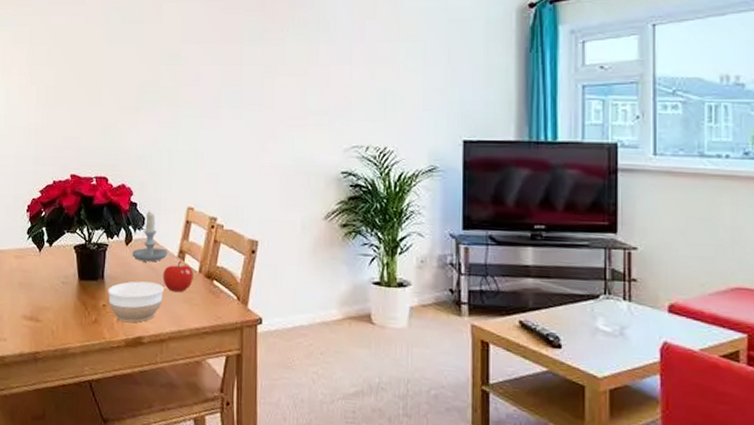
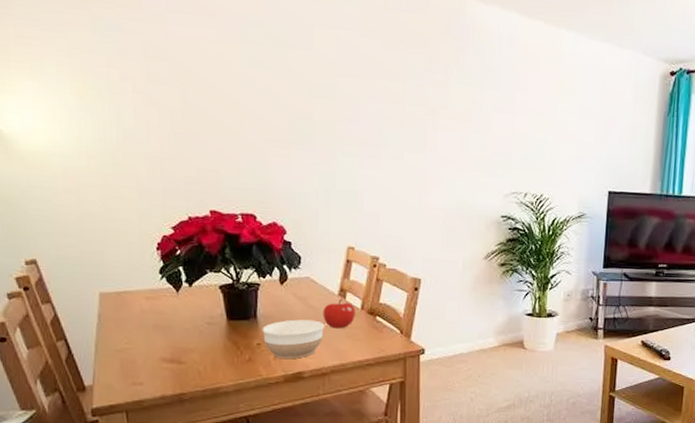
candle: present [132,210,168,262] -> none [288,249,328,301]

